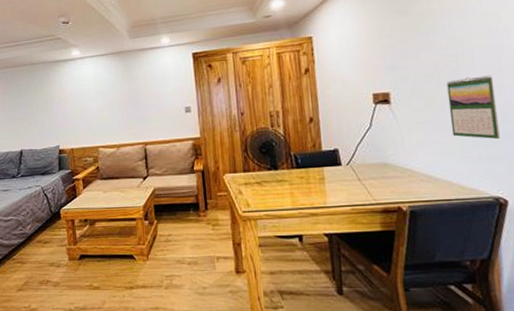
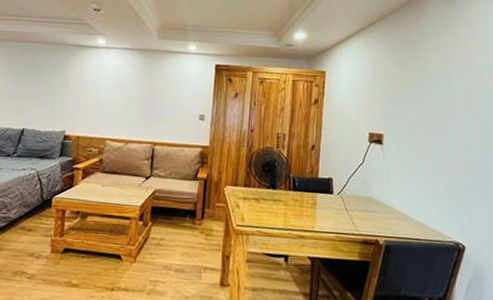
calendar: present [446,75,500,140] -> none [429,132,467,191]

